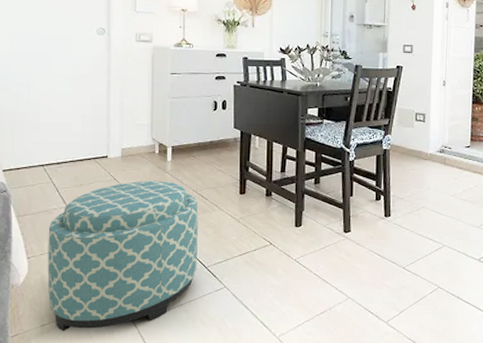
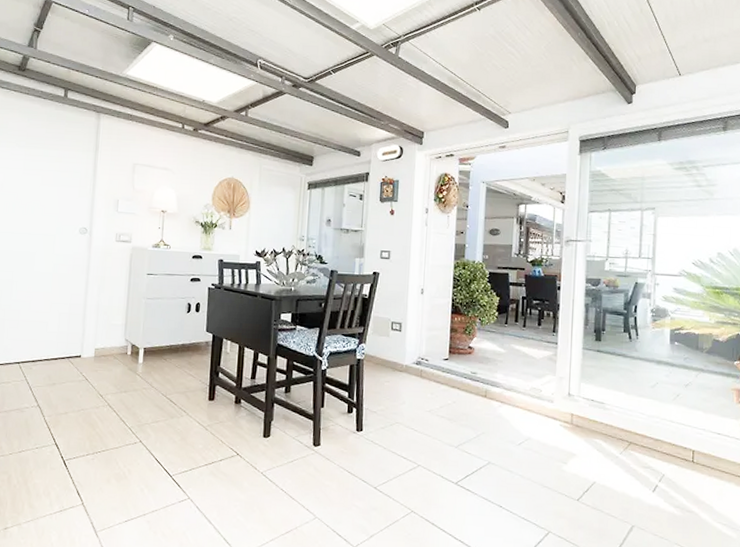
ottoman: present [47,180,198,331] -> none [13,382,166,536]

